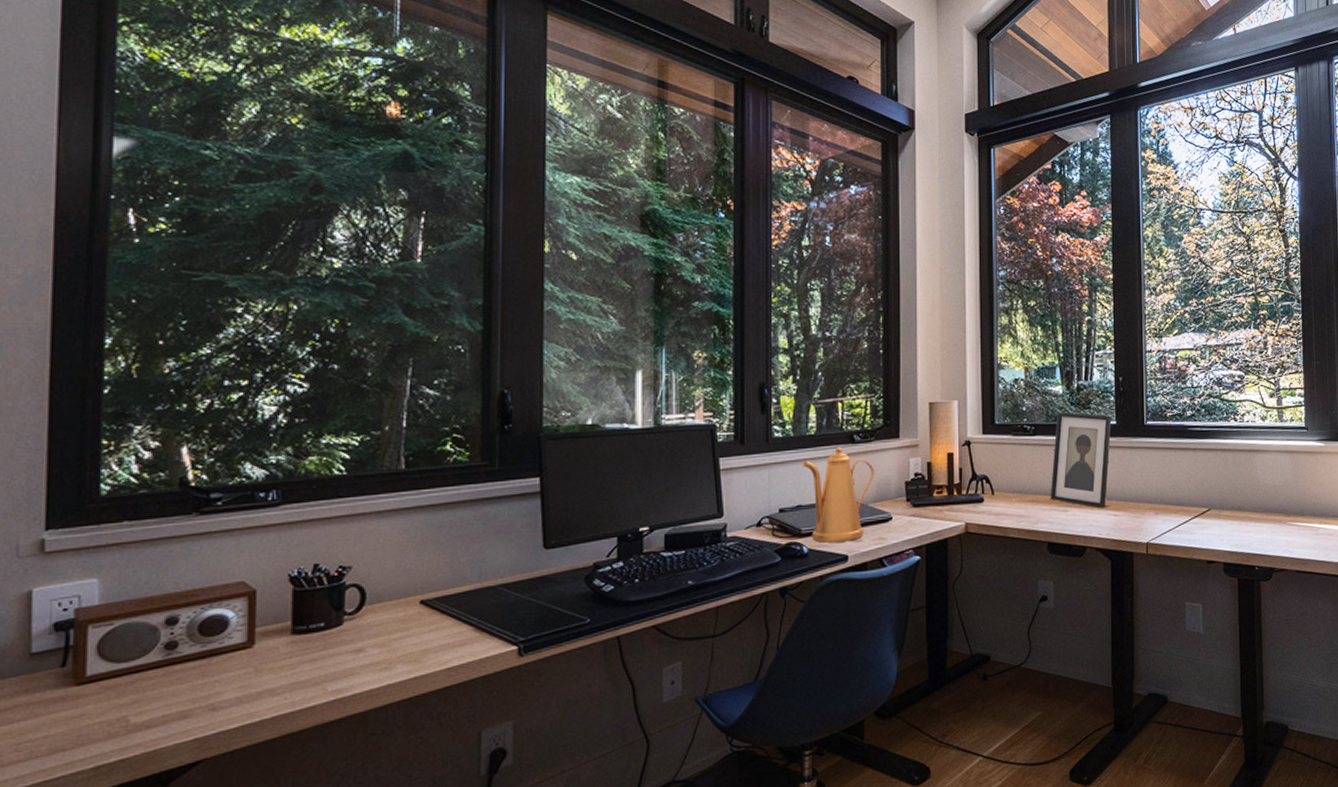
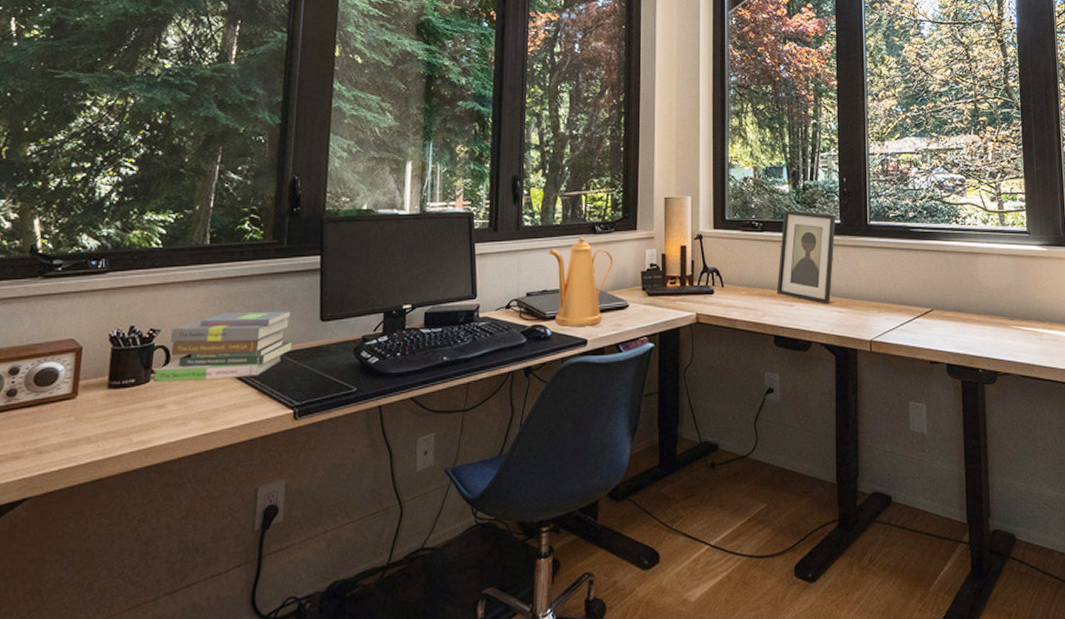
books: none [348,539,511,625] -> present [154,311,292,383]

